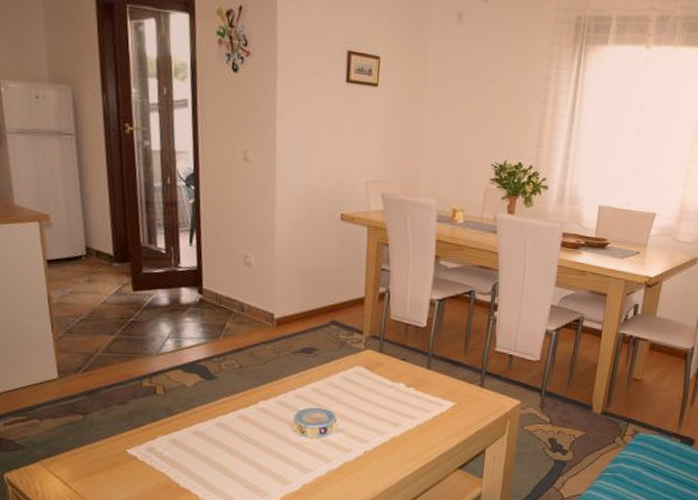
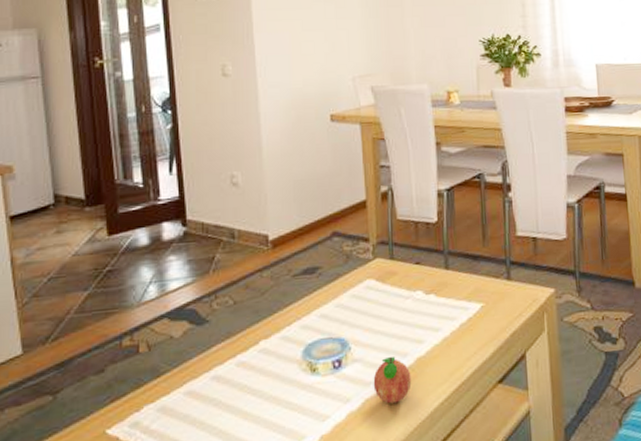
fruit: none [351,432,385,470] -> present [373,356,412,404]

